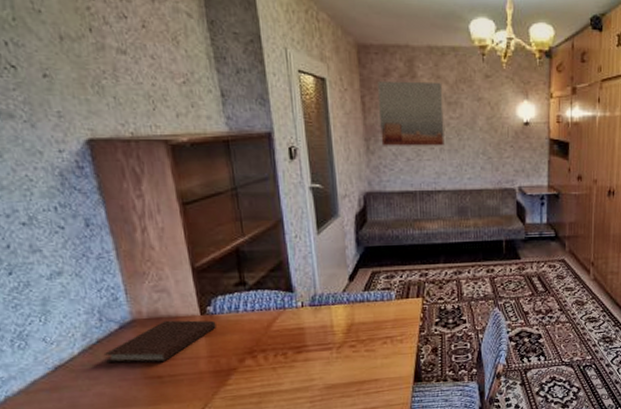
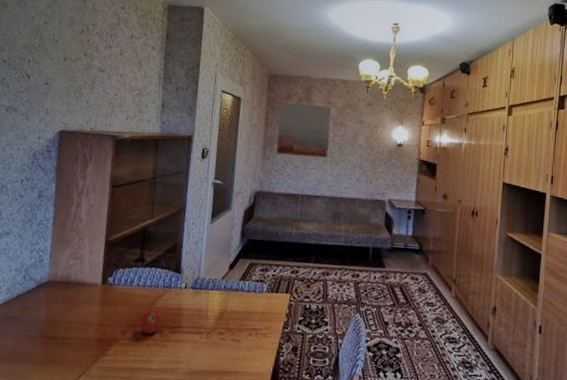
notebook: present [103,320,216,363] -> none [17,285,112,324]
fruit: none [257,333,286,358] -> present [139,310,164,334]

